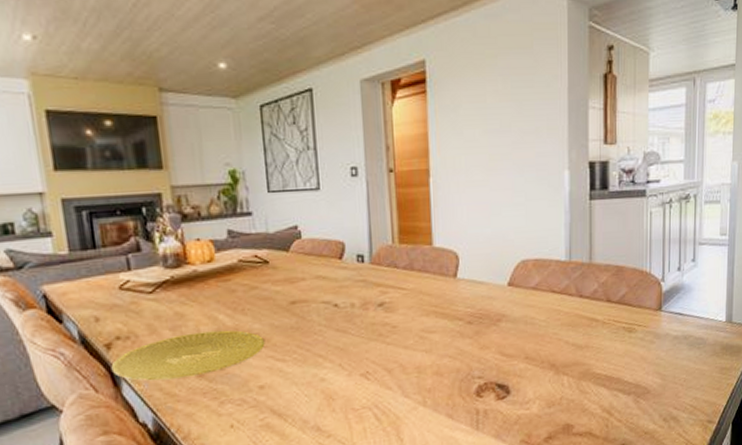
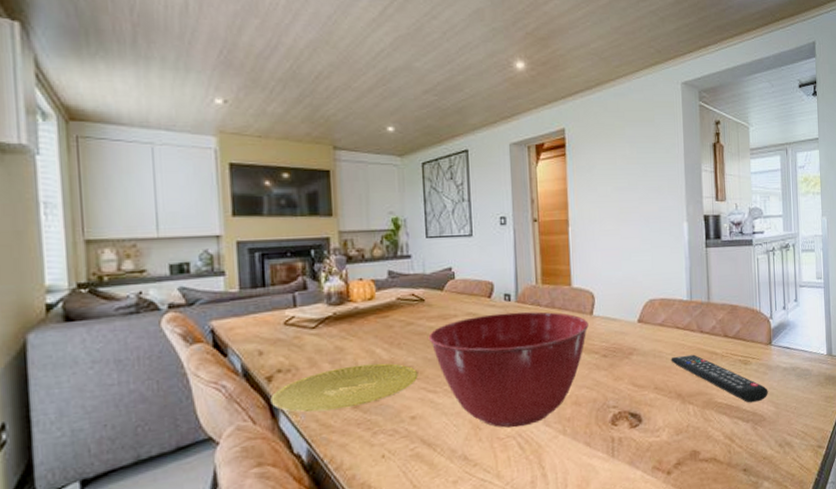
mixing bowl: none [274,274,452,399] -> present [428,311,589,428]
remote control: none [544,321,654,374] -> present [671,354,768,403]

